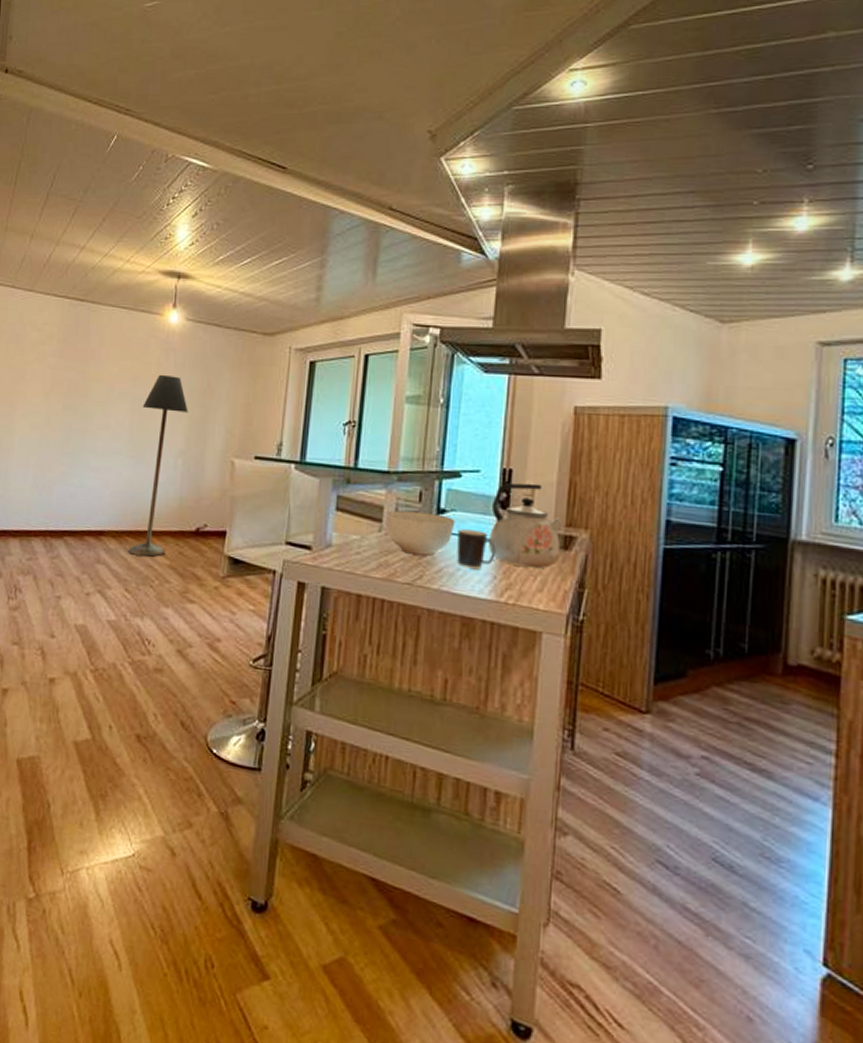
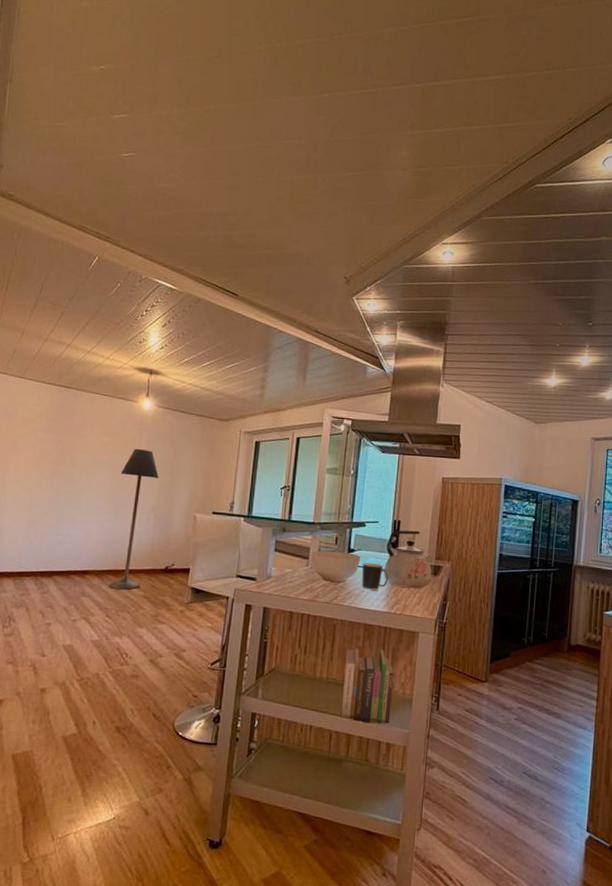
books: none [428,650,506,764] -> present [340,648,394,724]

